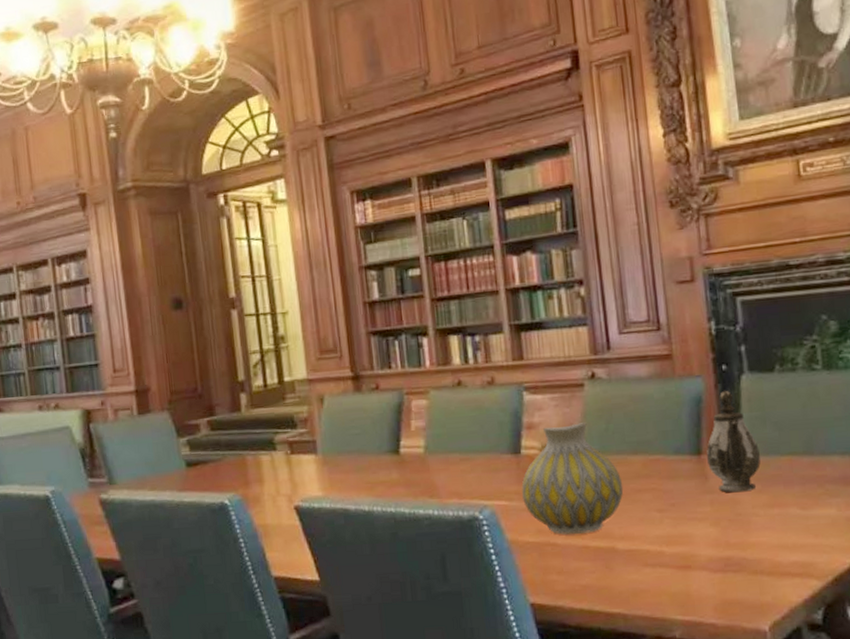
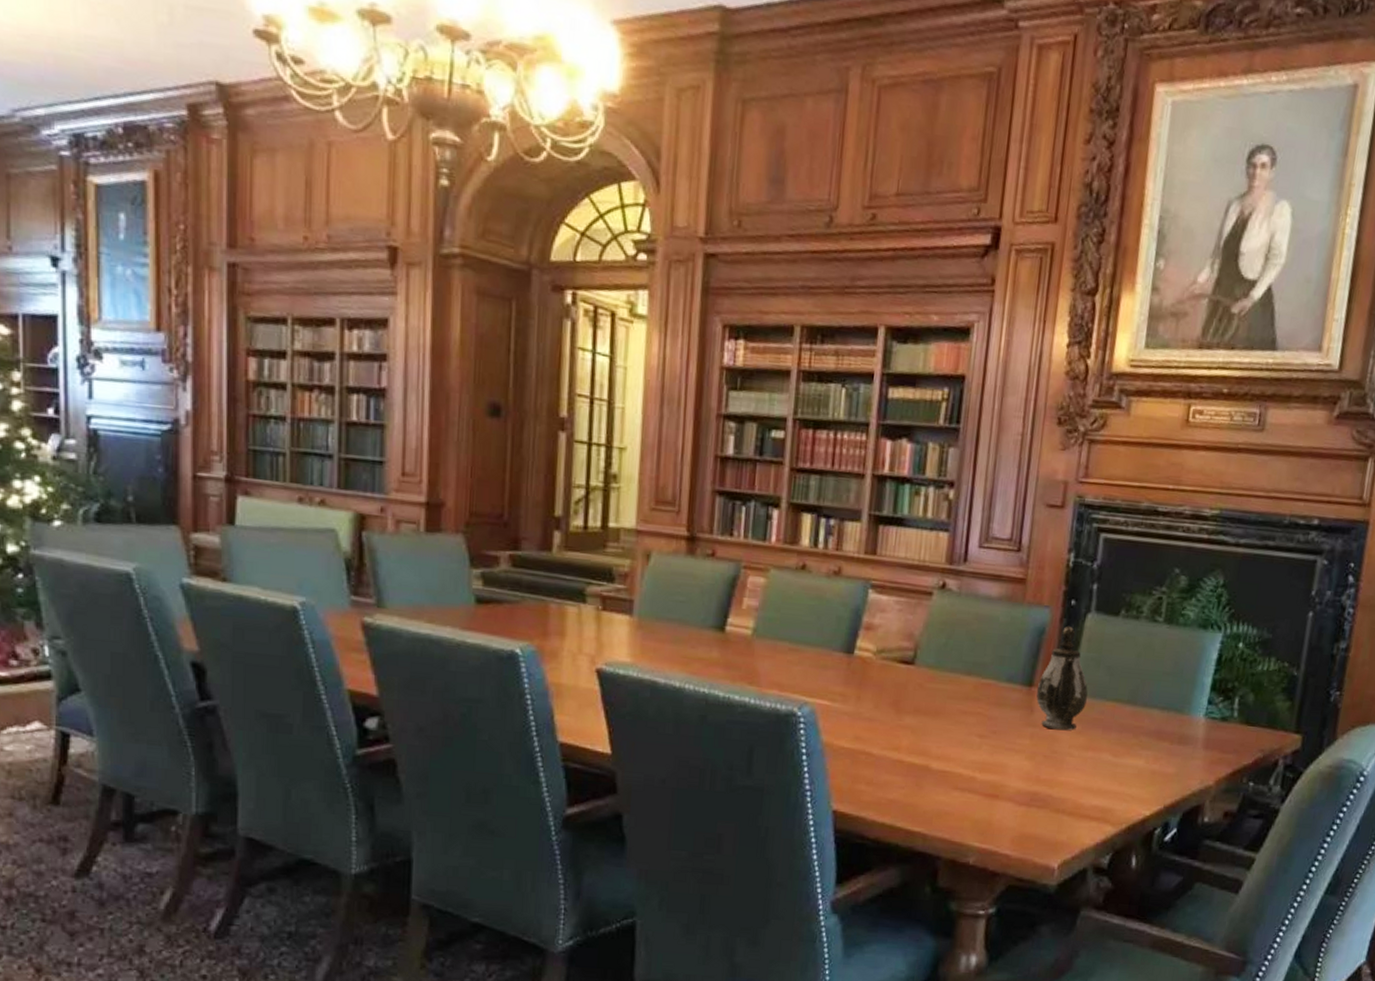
pitcher: present [521,422,624,535] -> none [846,630,951,748]

